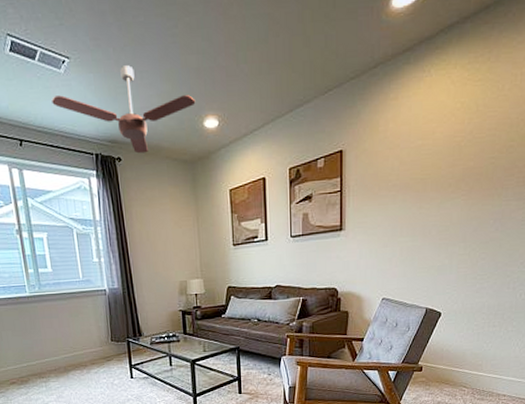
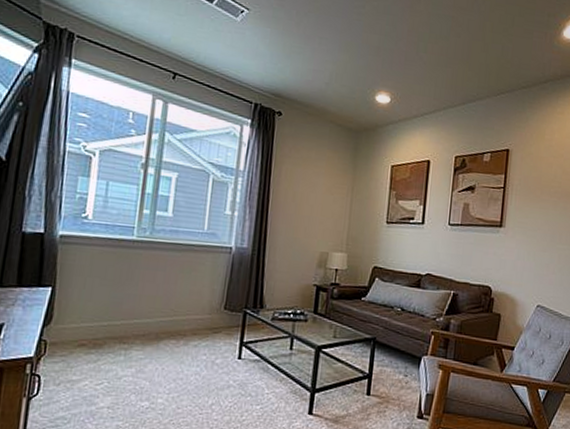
ceiling fan: present [52,65,196,154] -> none [220,28,371,113]

